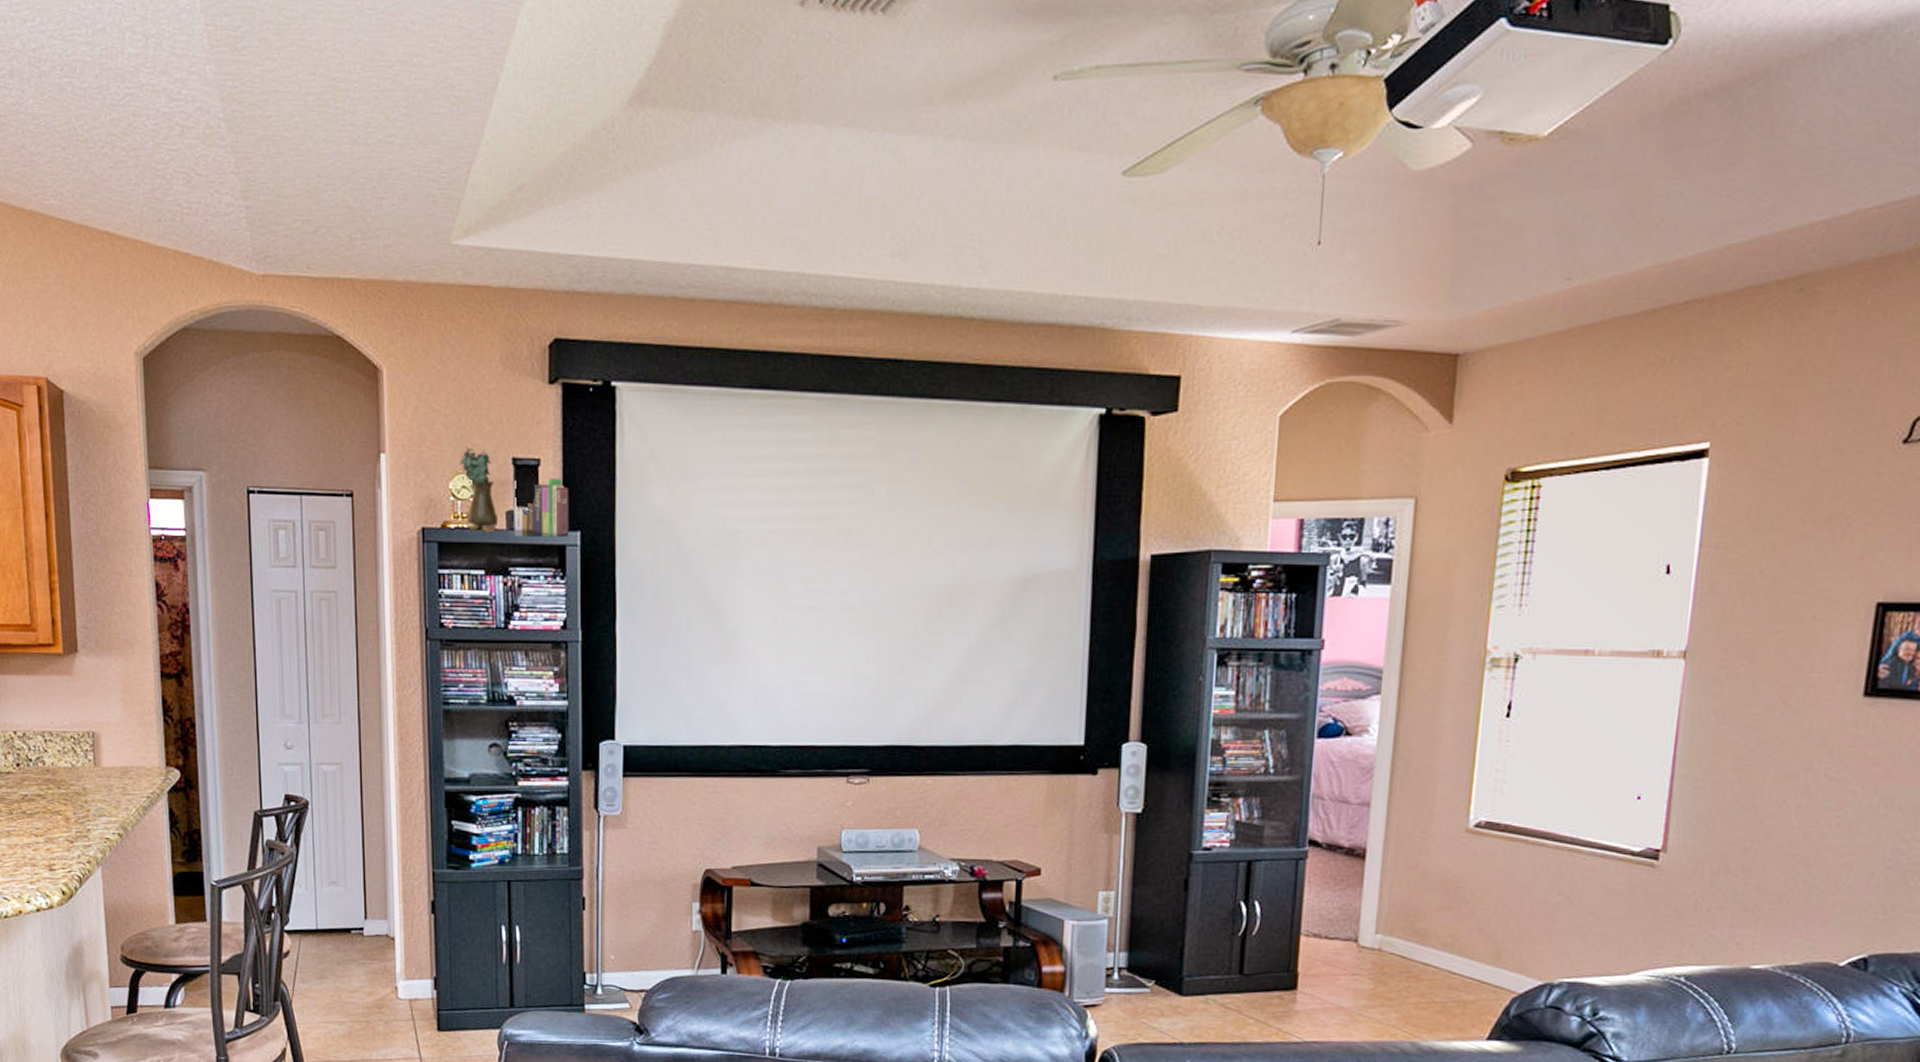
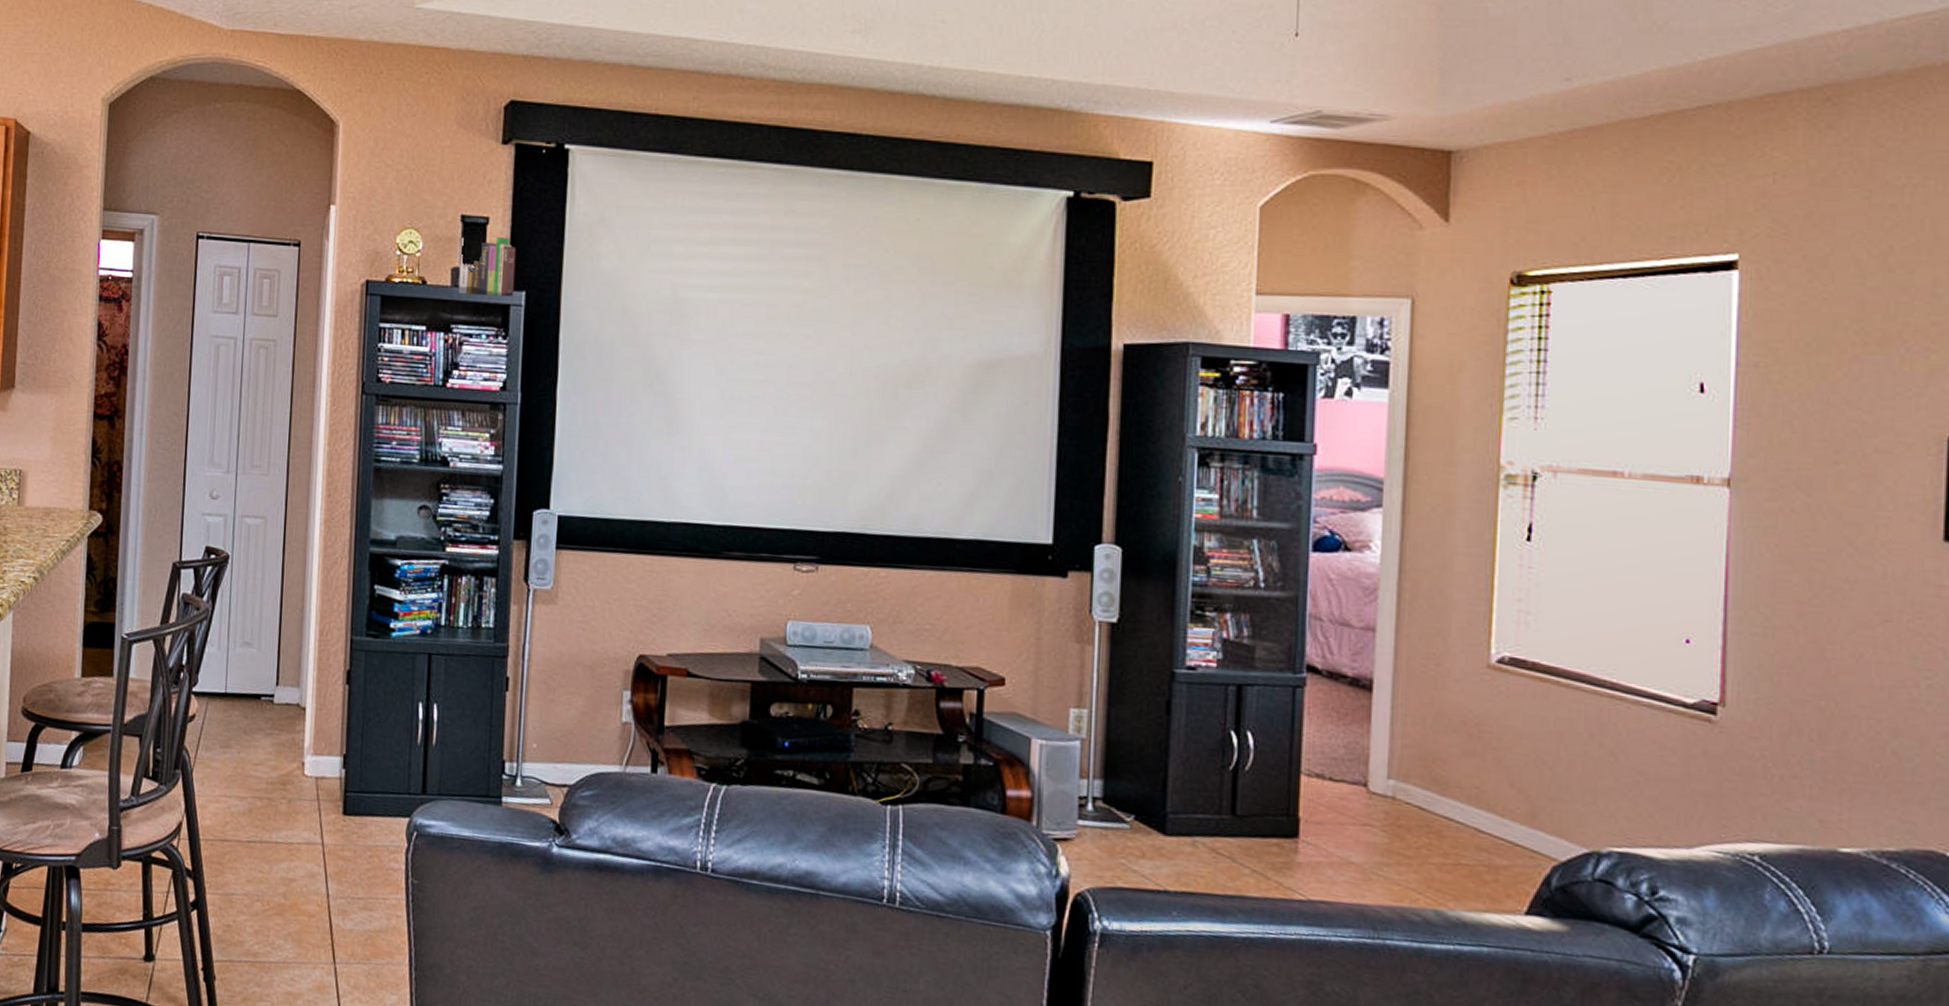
vase: present [460,447,497,533] -> none [408,202,443,289]

